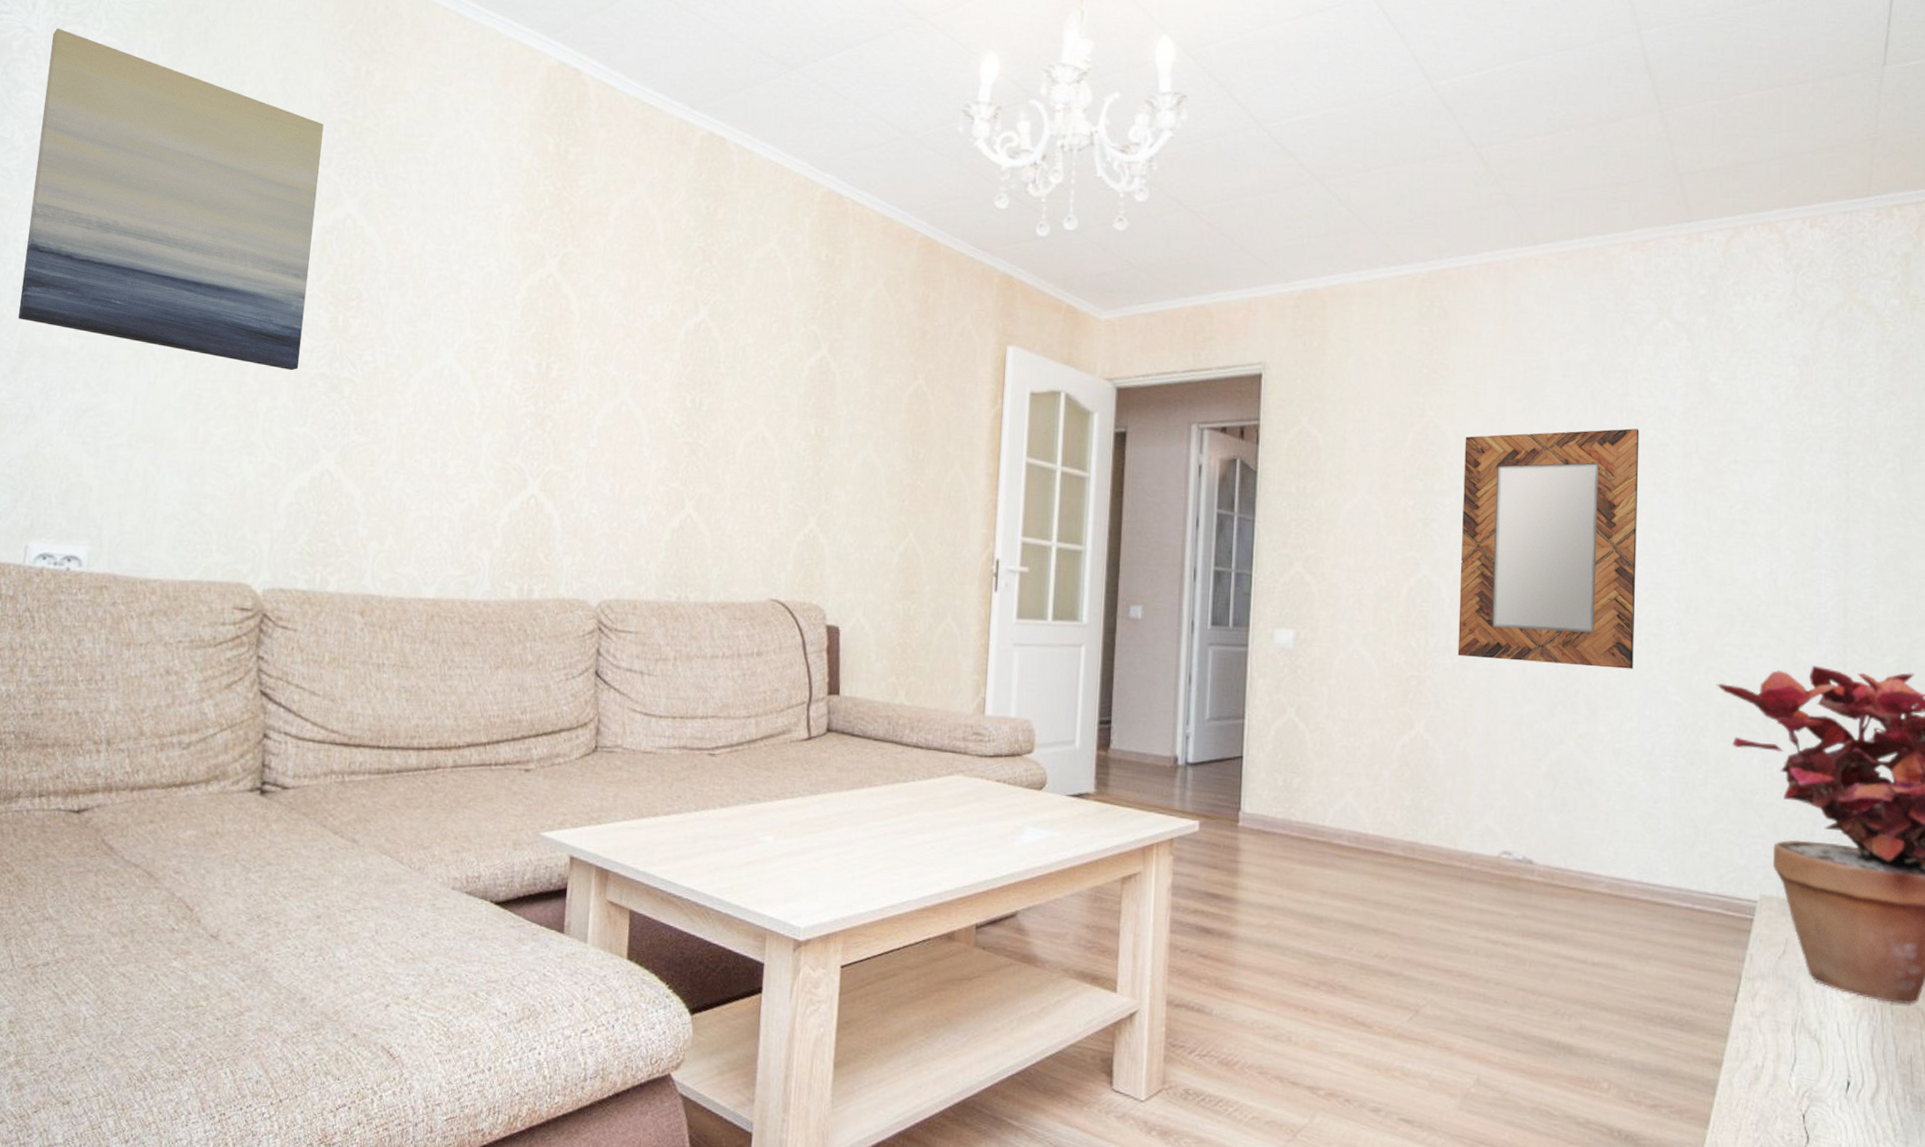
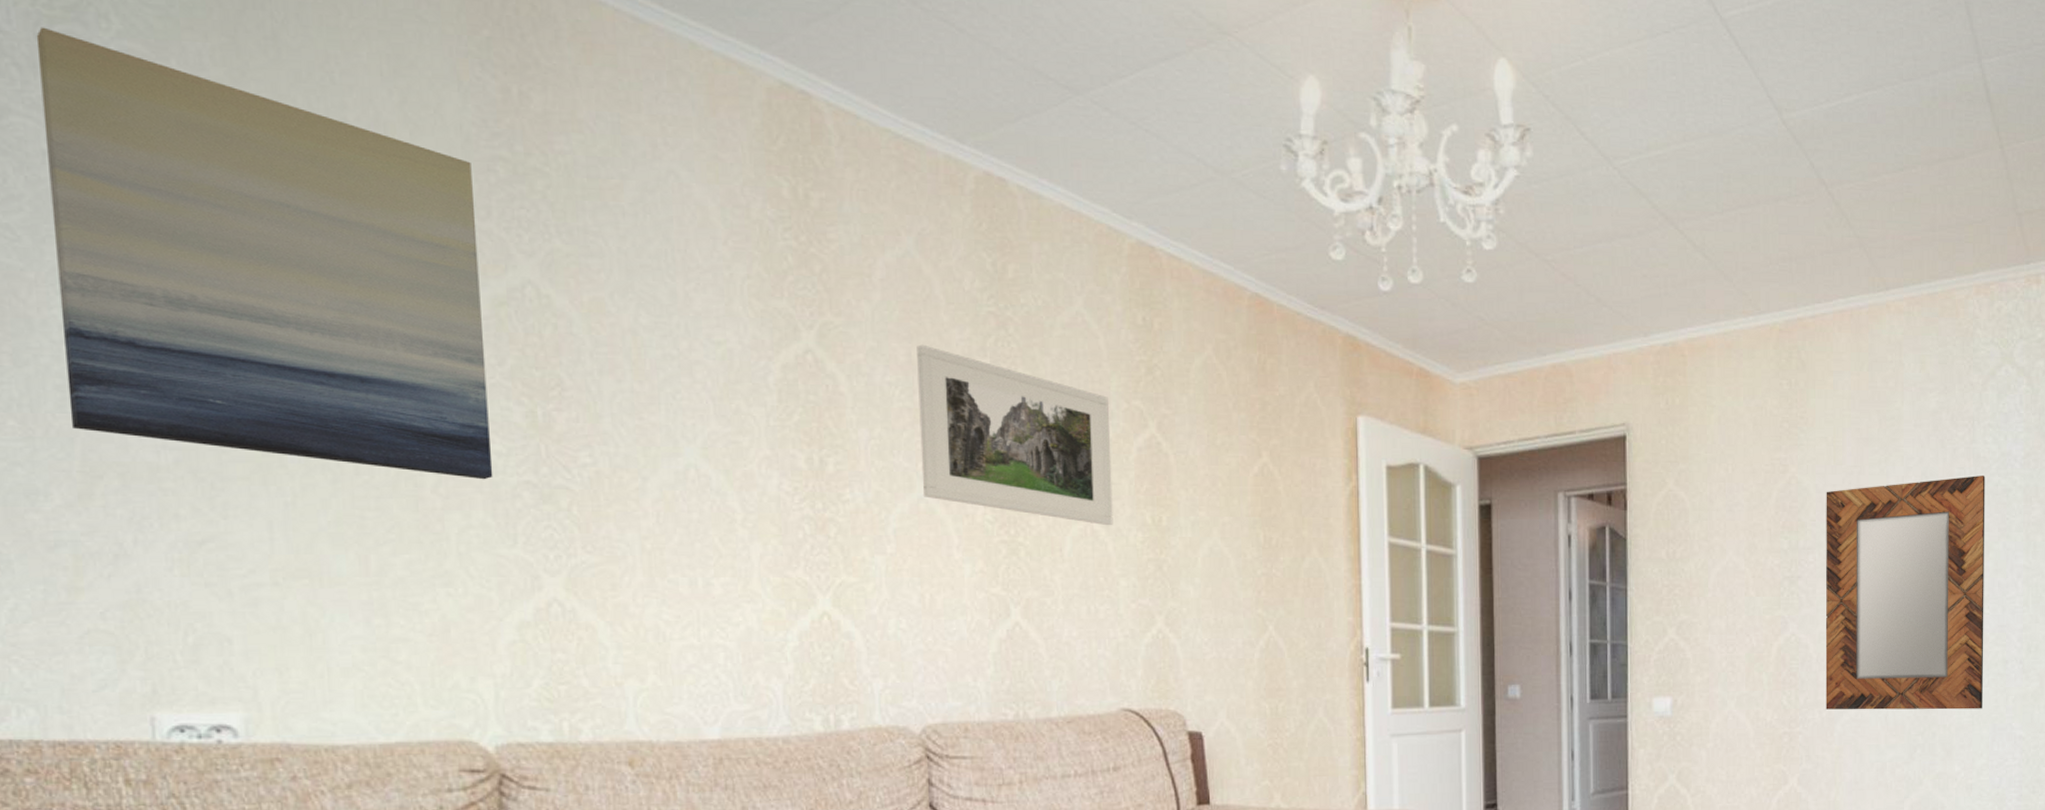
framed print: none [626,272,789,434] -> present [917,344,1113,526]

